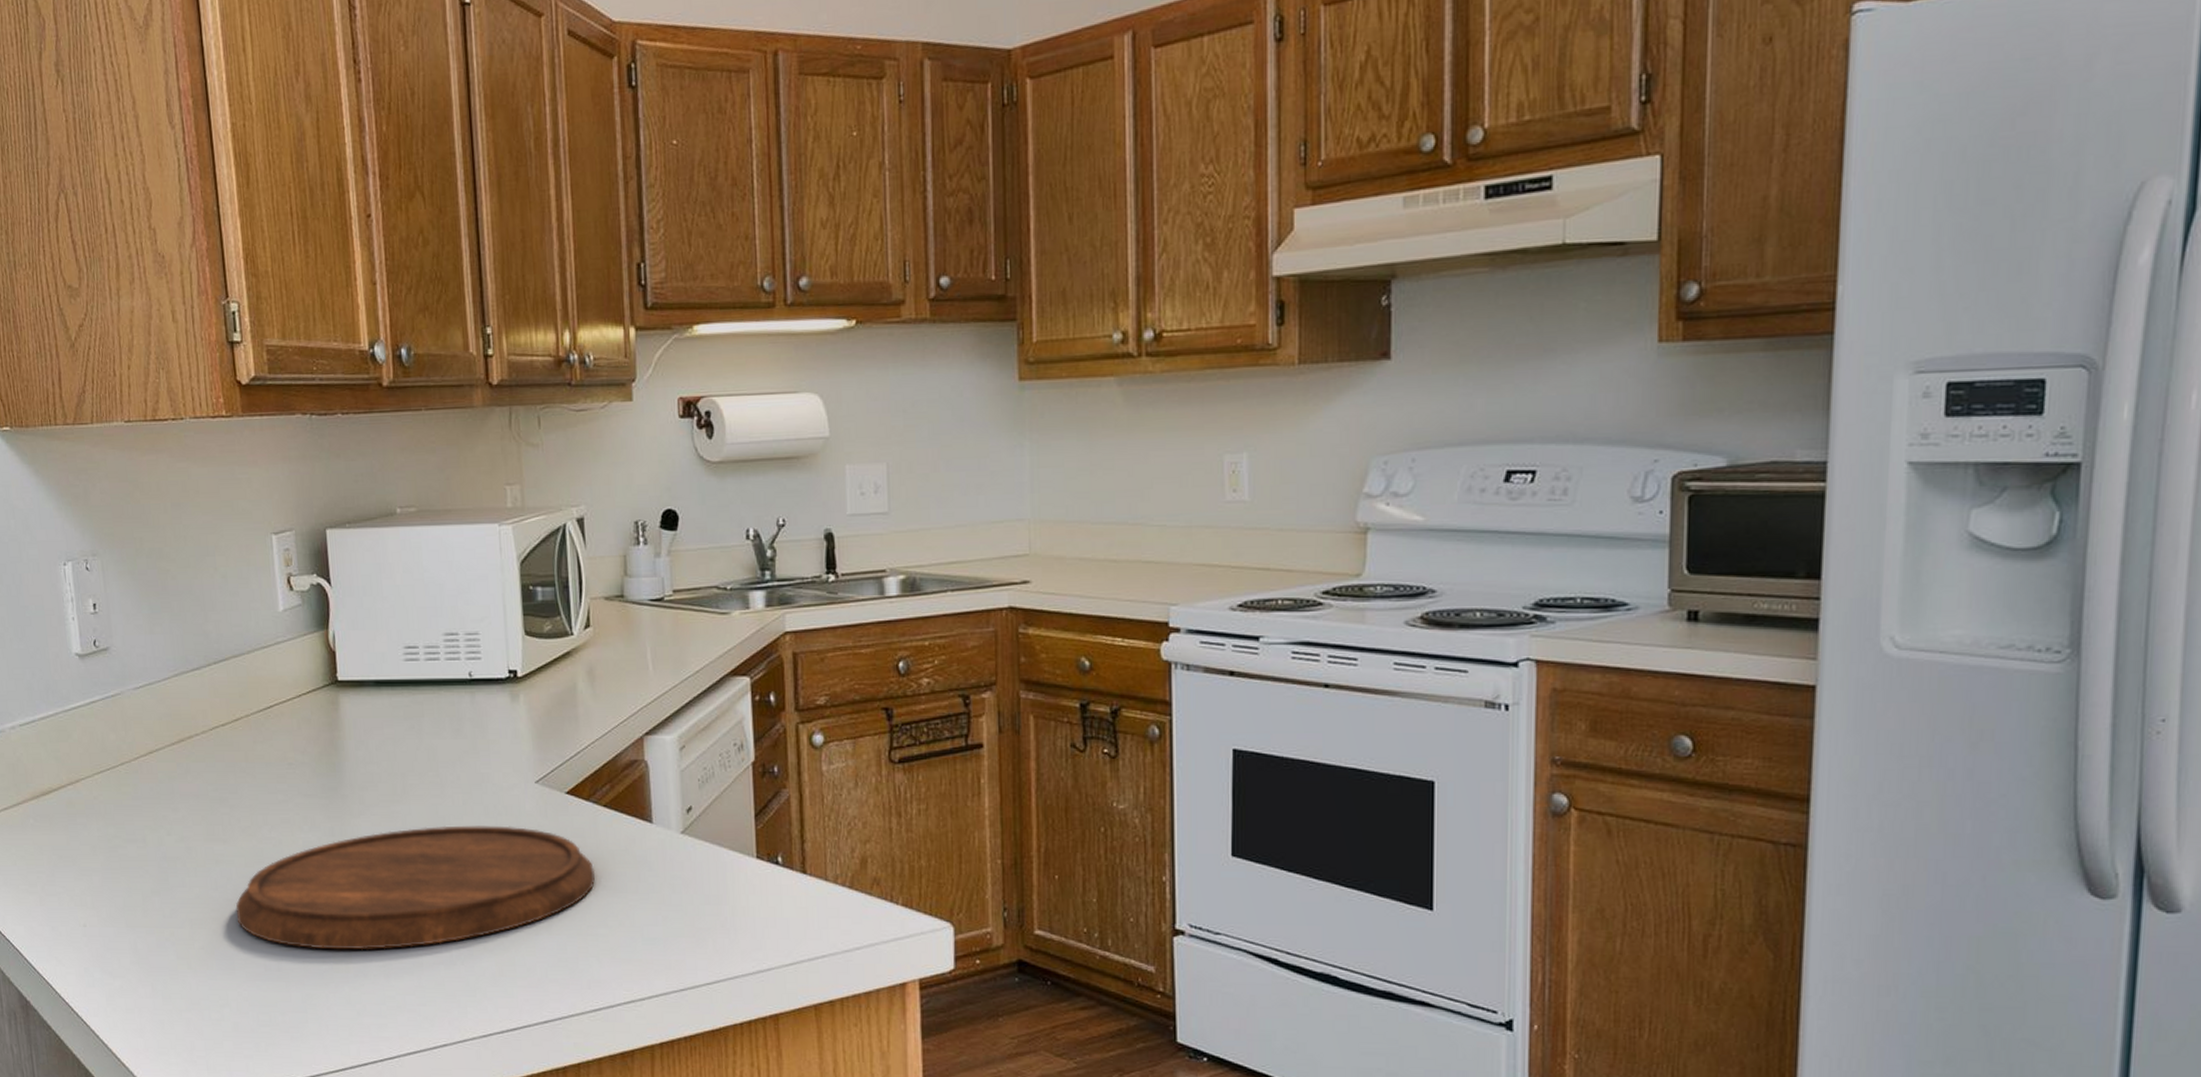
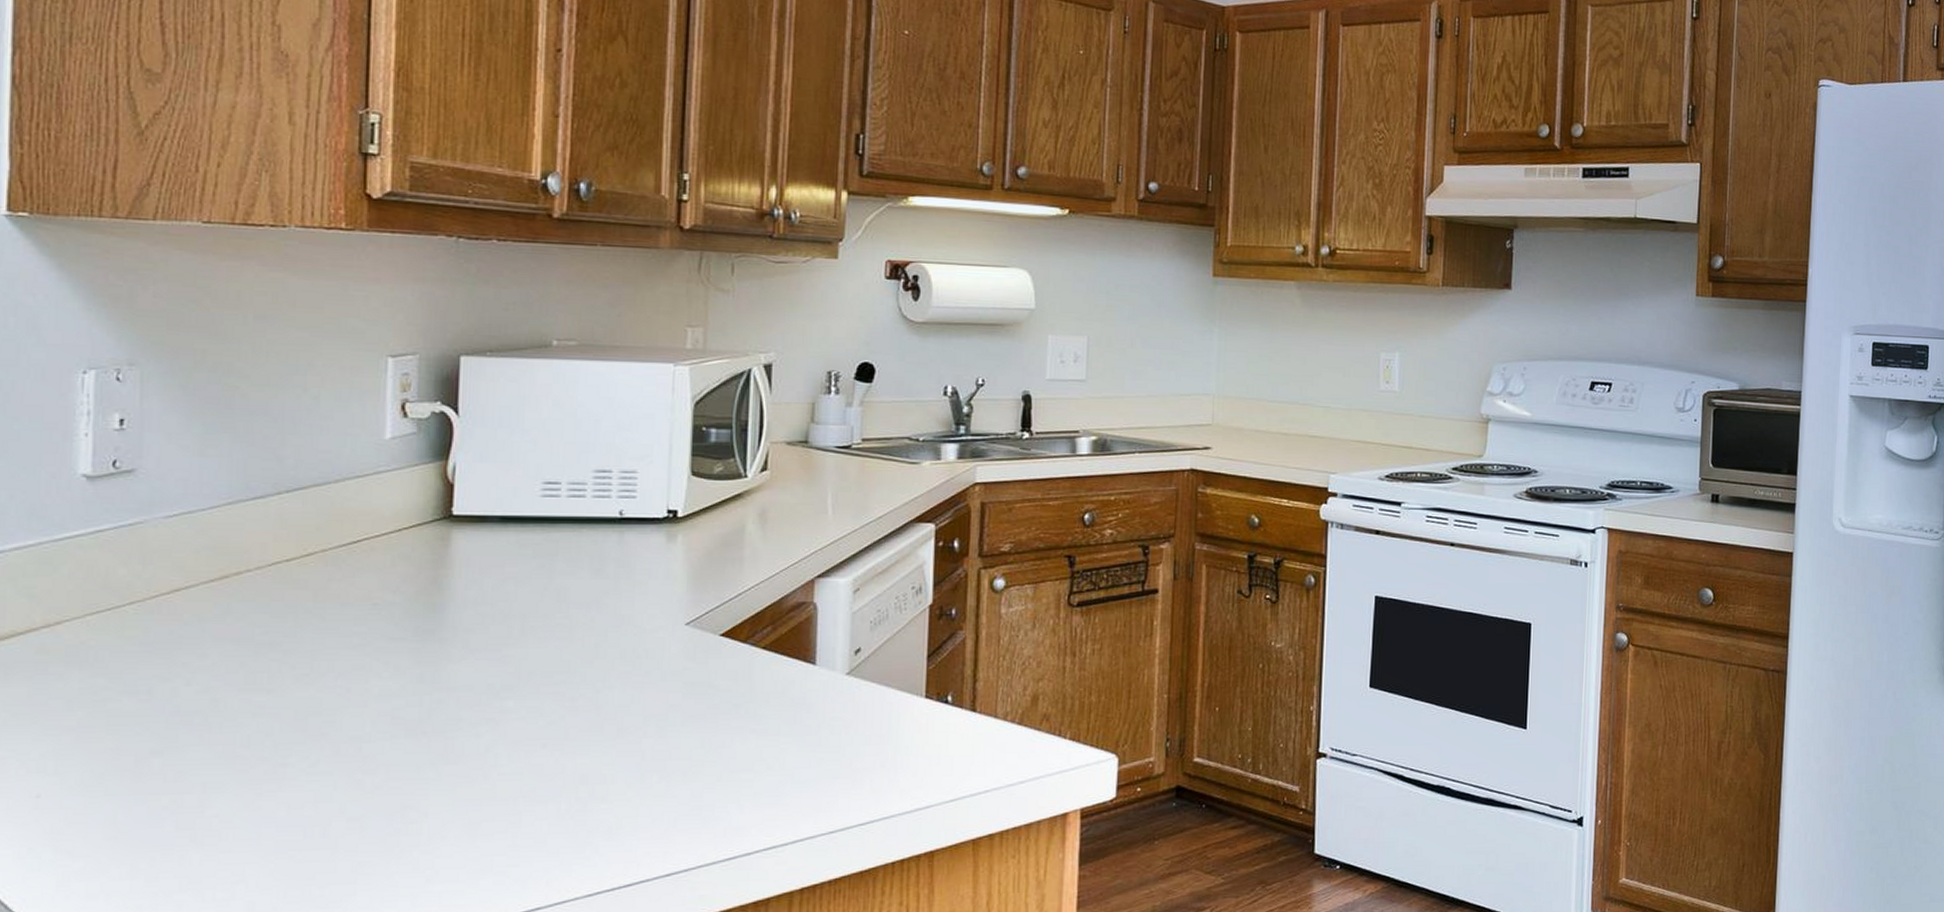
cutting board: present [235,825,595,950] -> none [272,669,746,811]

